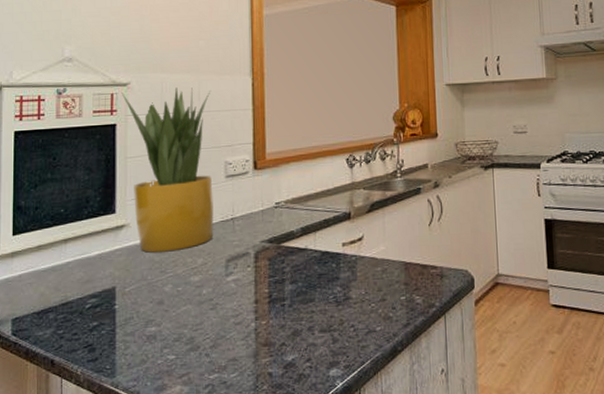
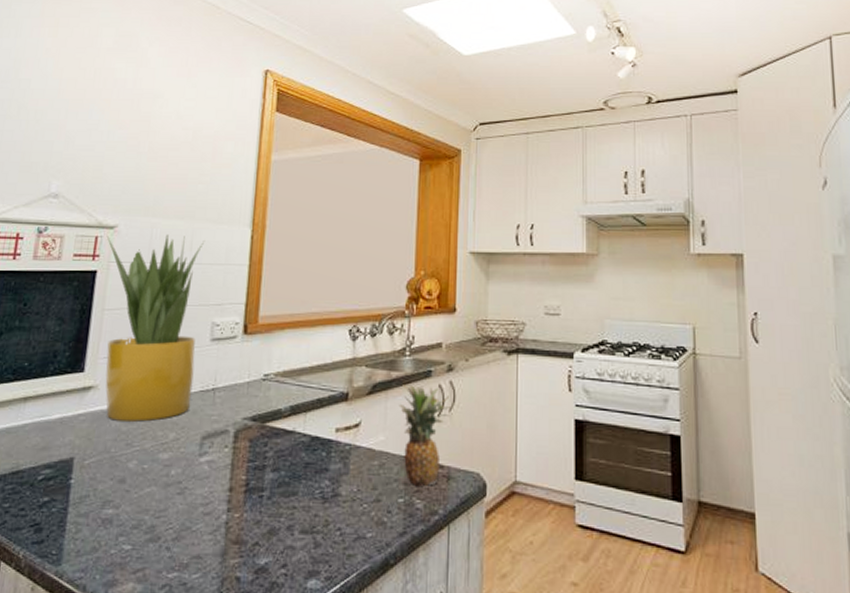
fruit: none [394,202,440,285] -> present [398,385,452,486]

